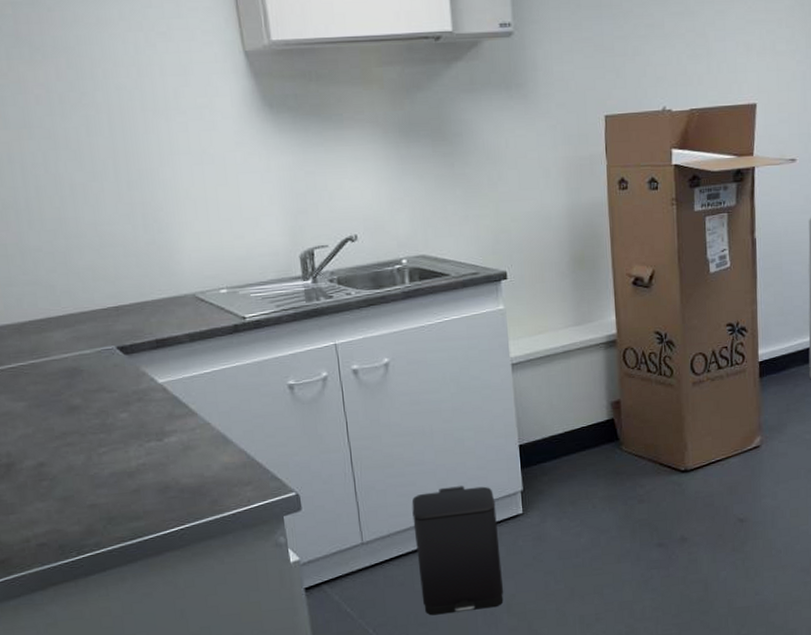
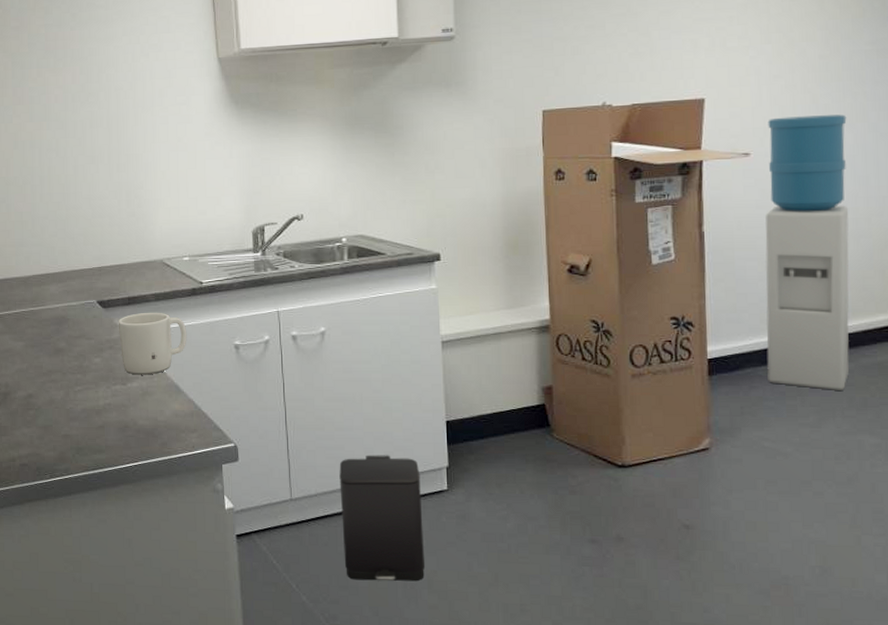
mug: none [145,354,233,429] -> present [118,312,187,375]

